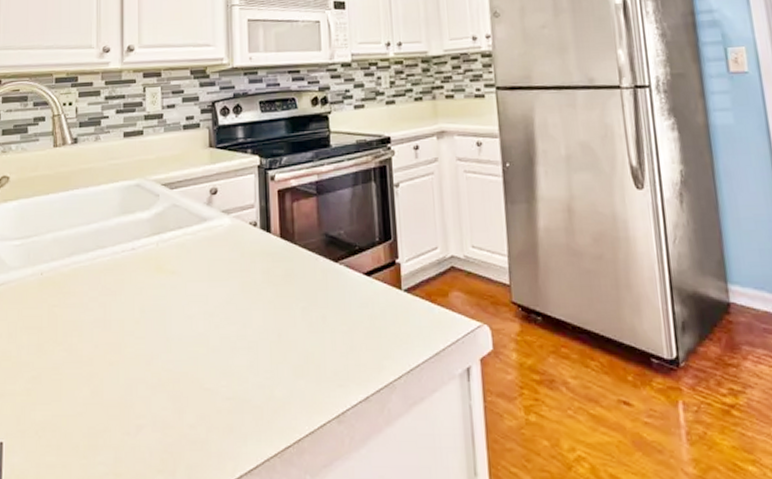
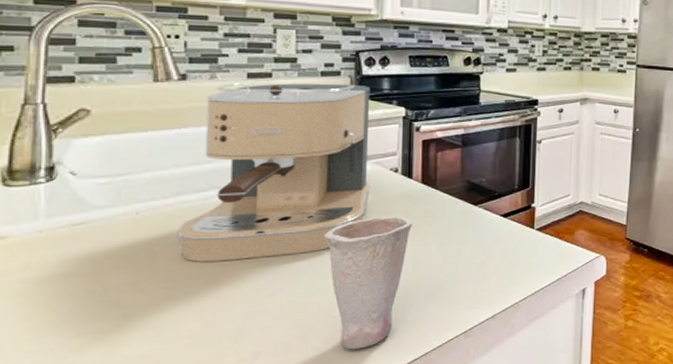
coffee maker: none [71,135,232,324] -> present [176,82,371,262]
cup: none [194,275,274,430] -> present [325,216,412,350]

